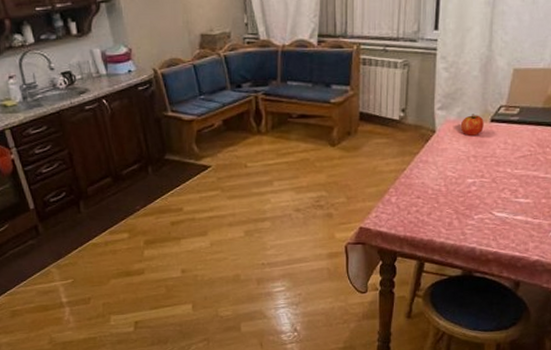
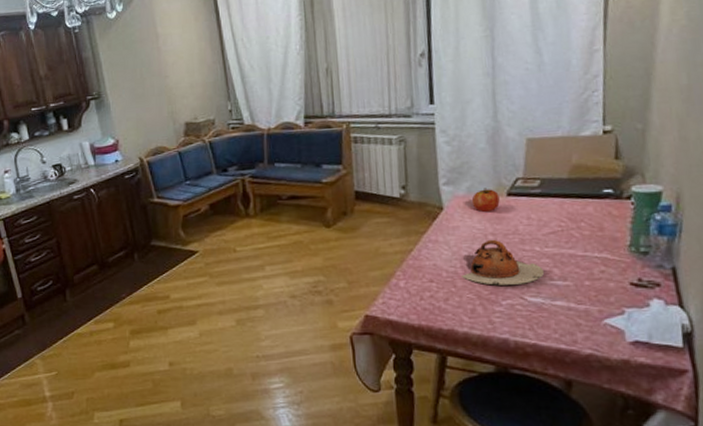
teapot: none [443,161,512,202] -> present [460,239,545,285]

